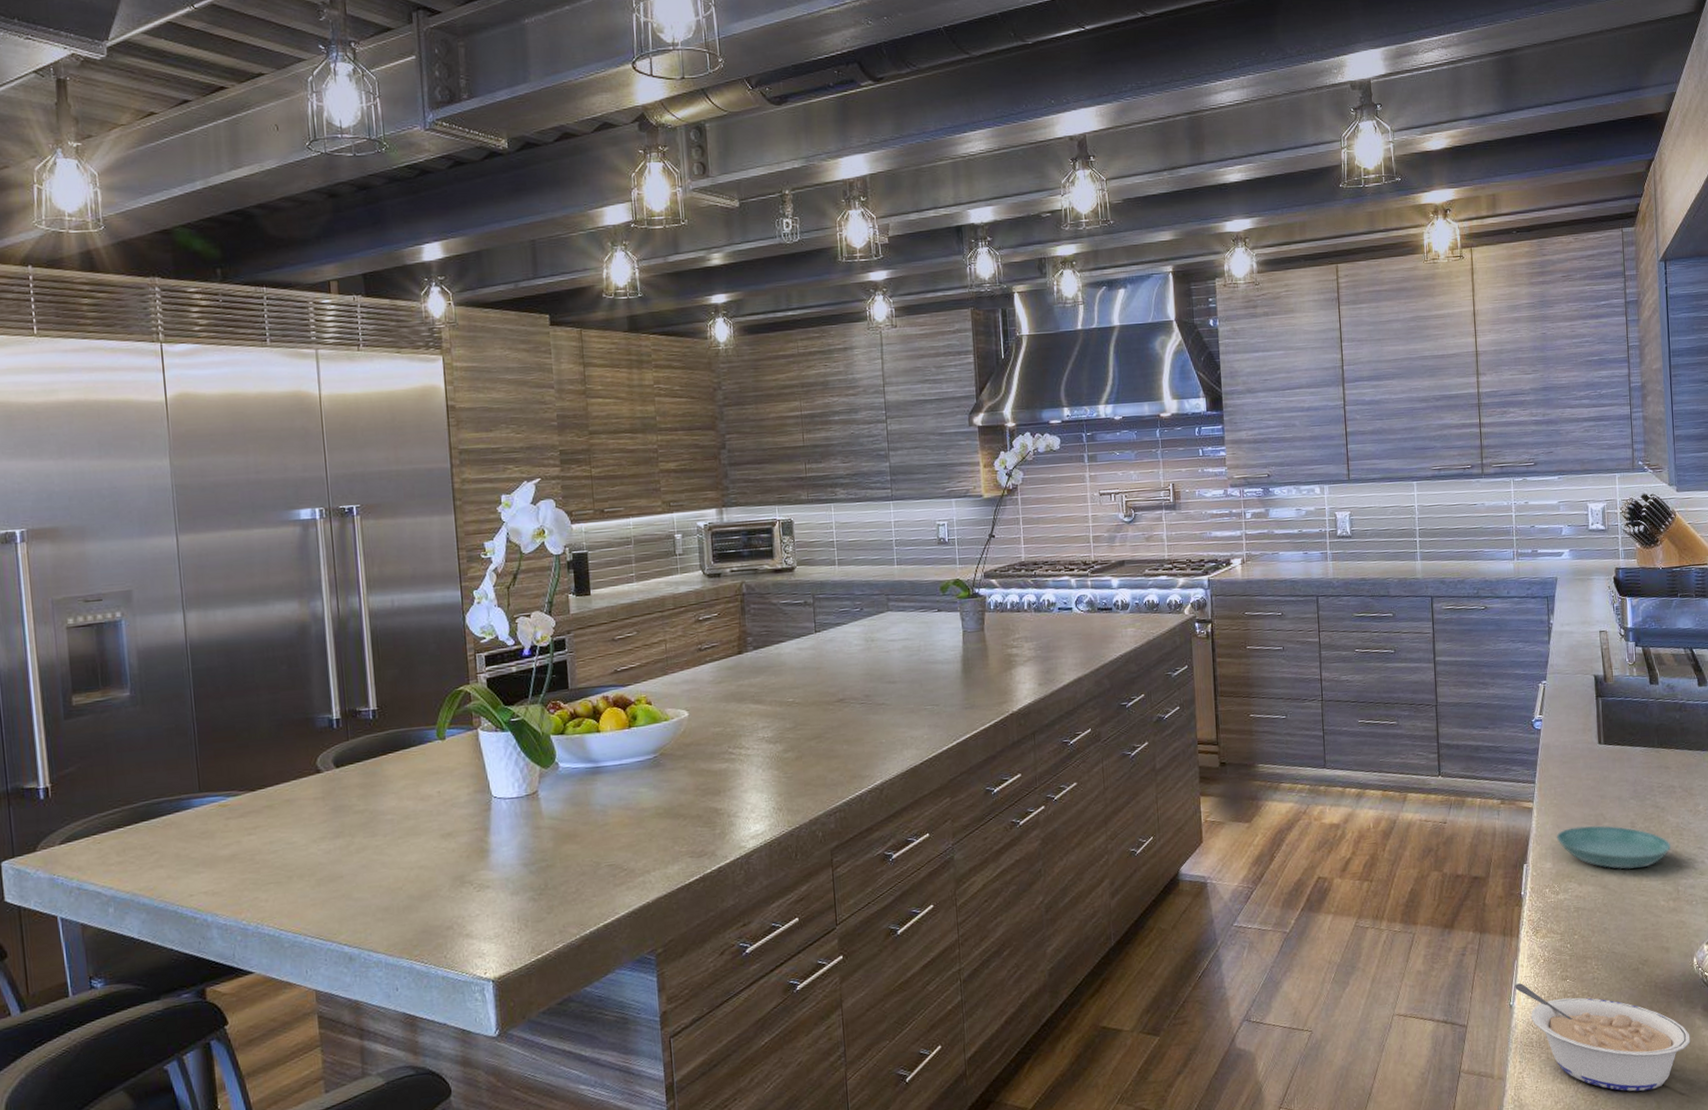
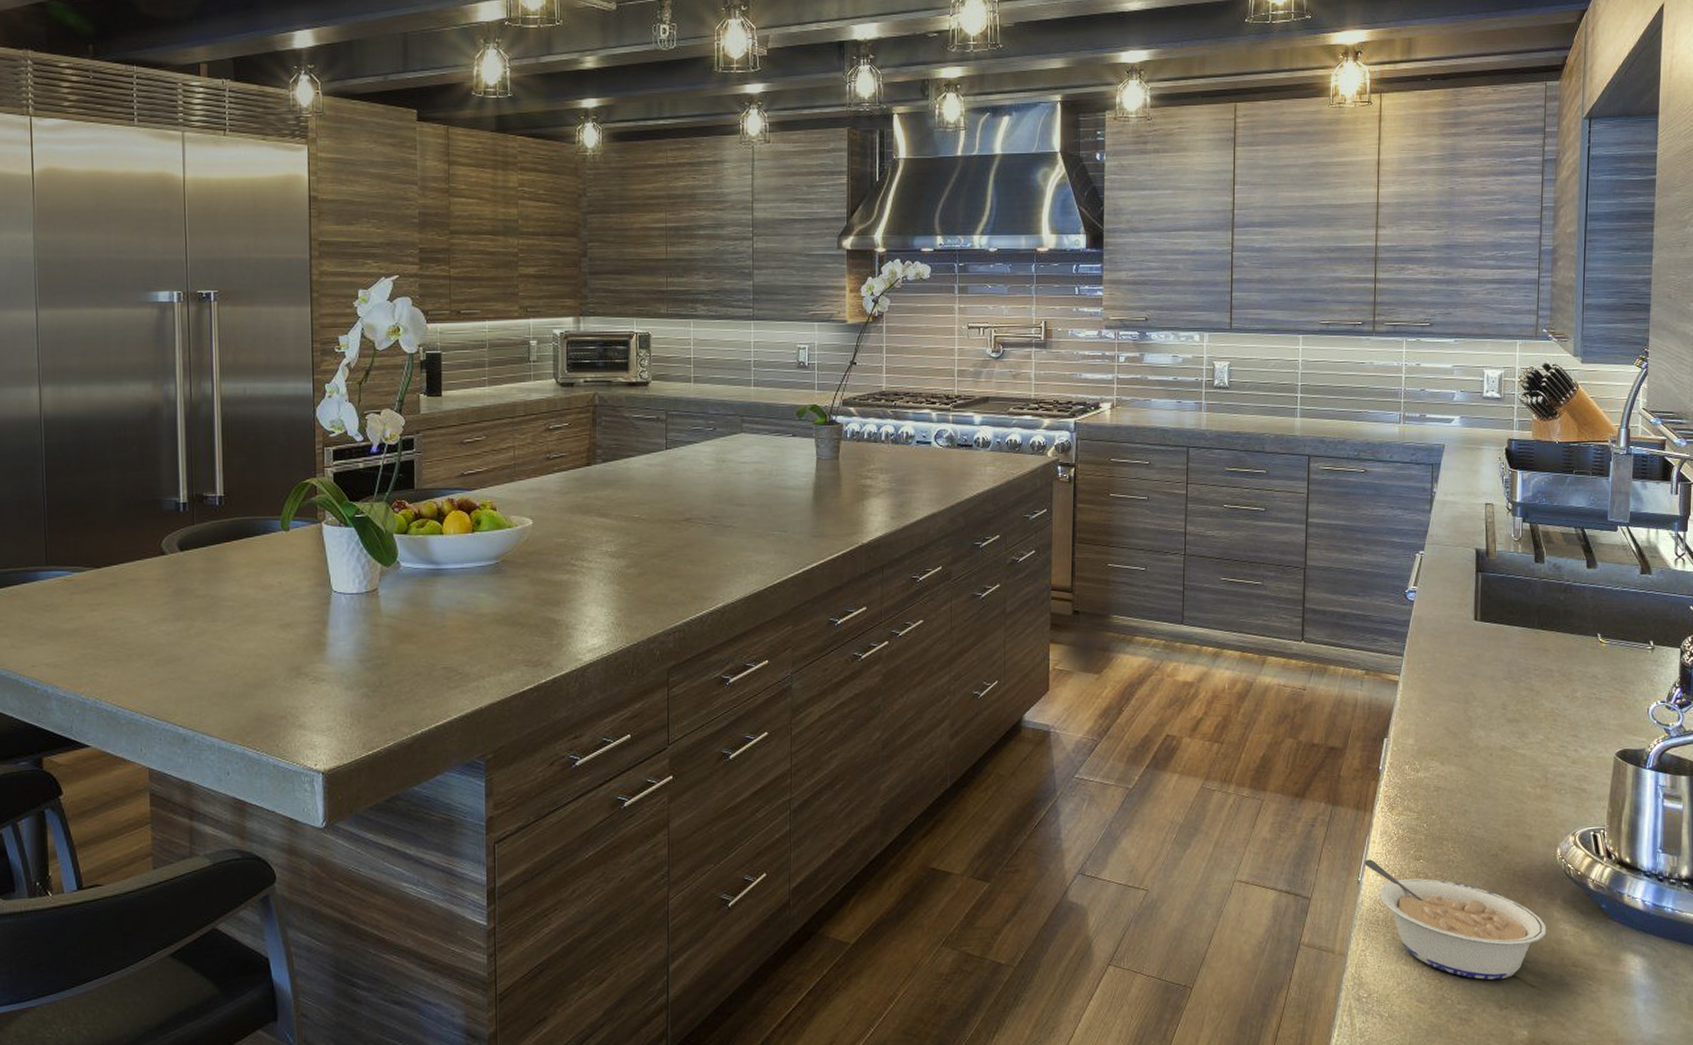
saucer: present [1556,825,1671,870] -> none [1421,703,1544,753]

